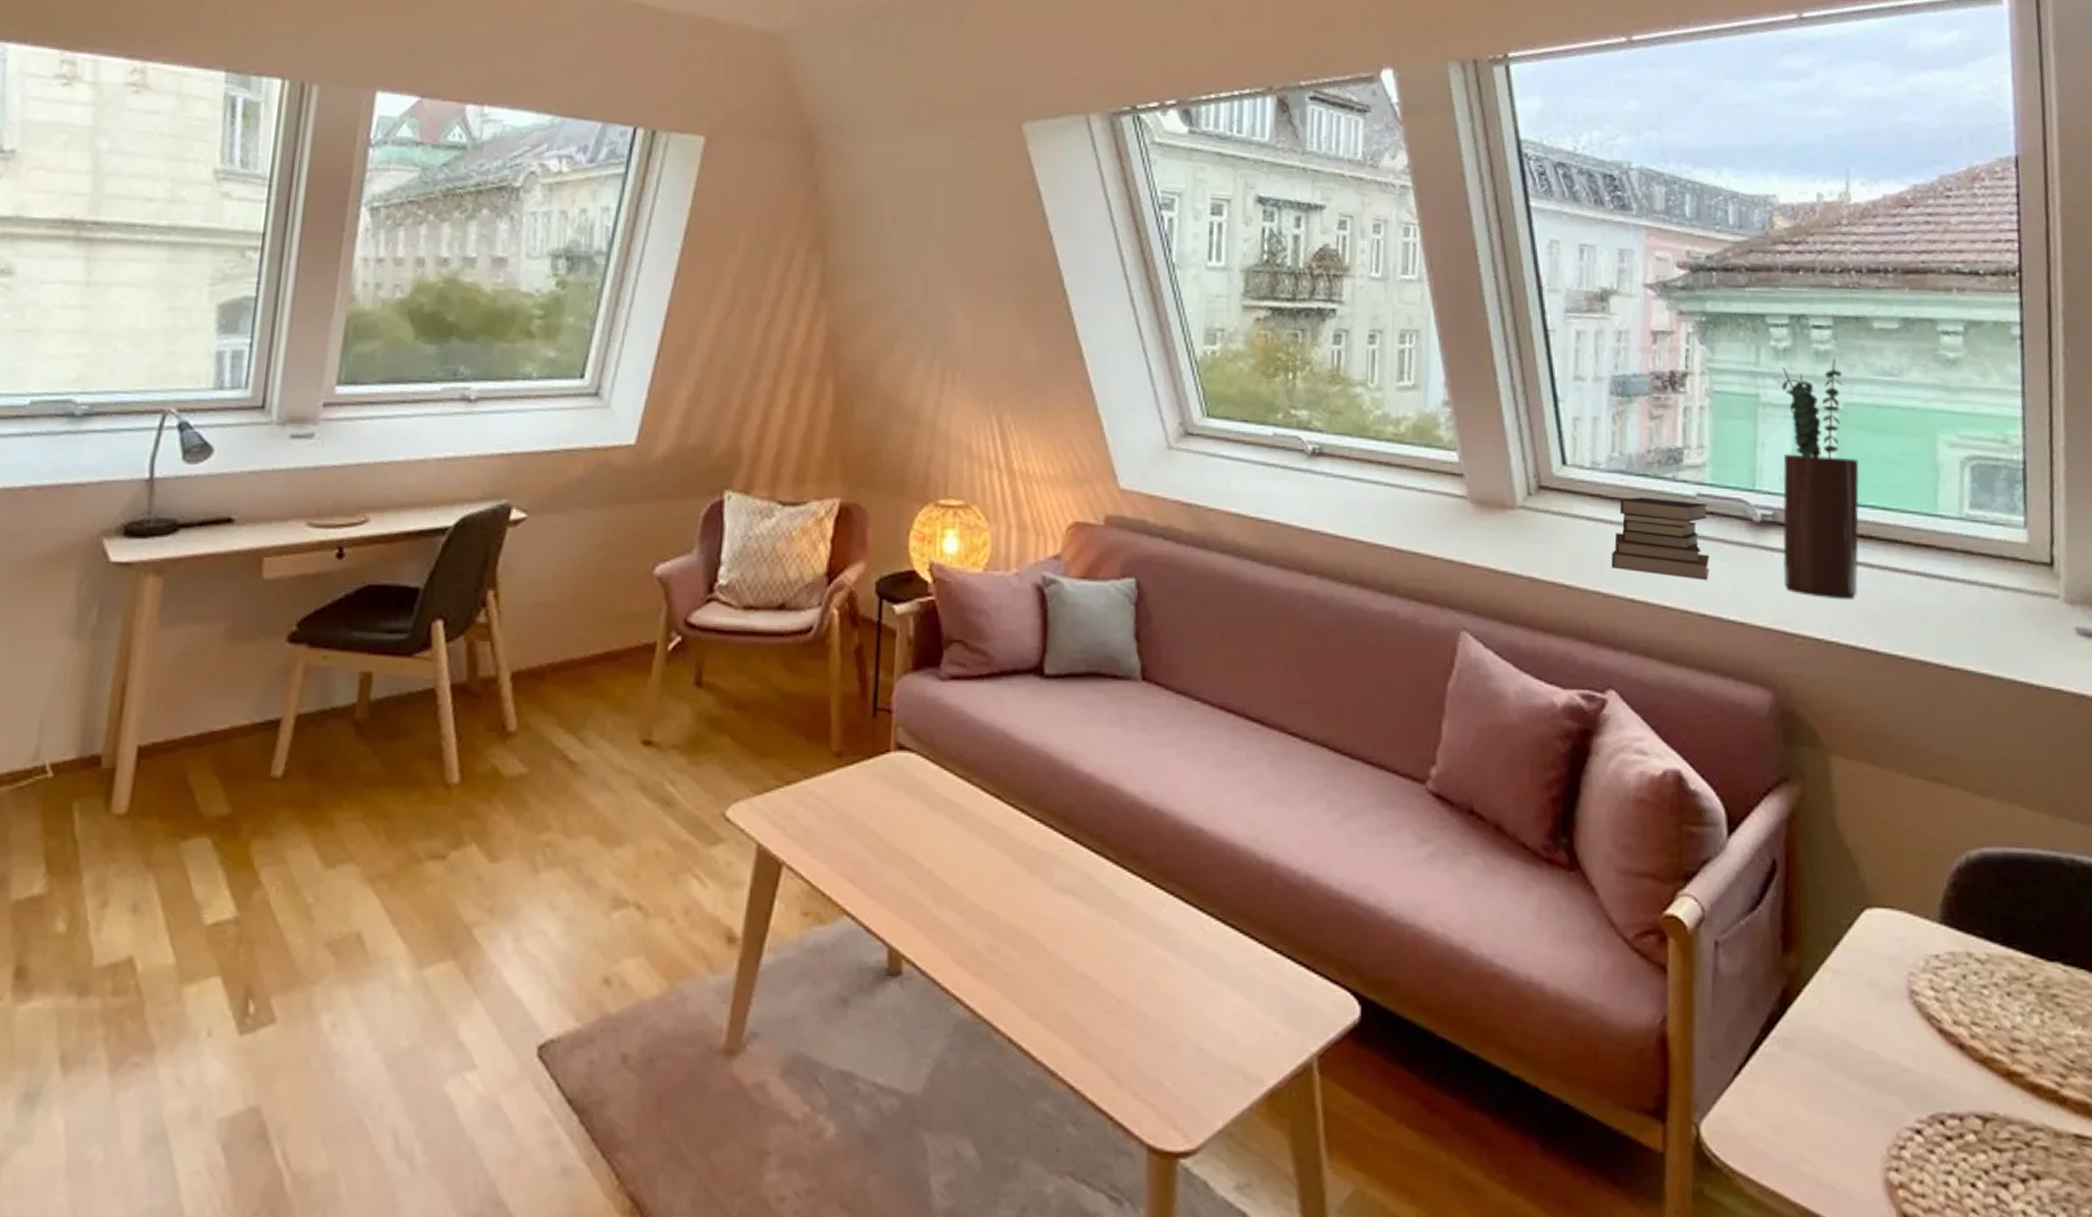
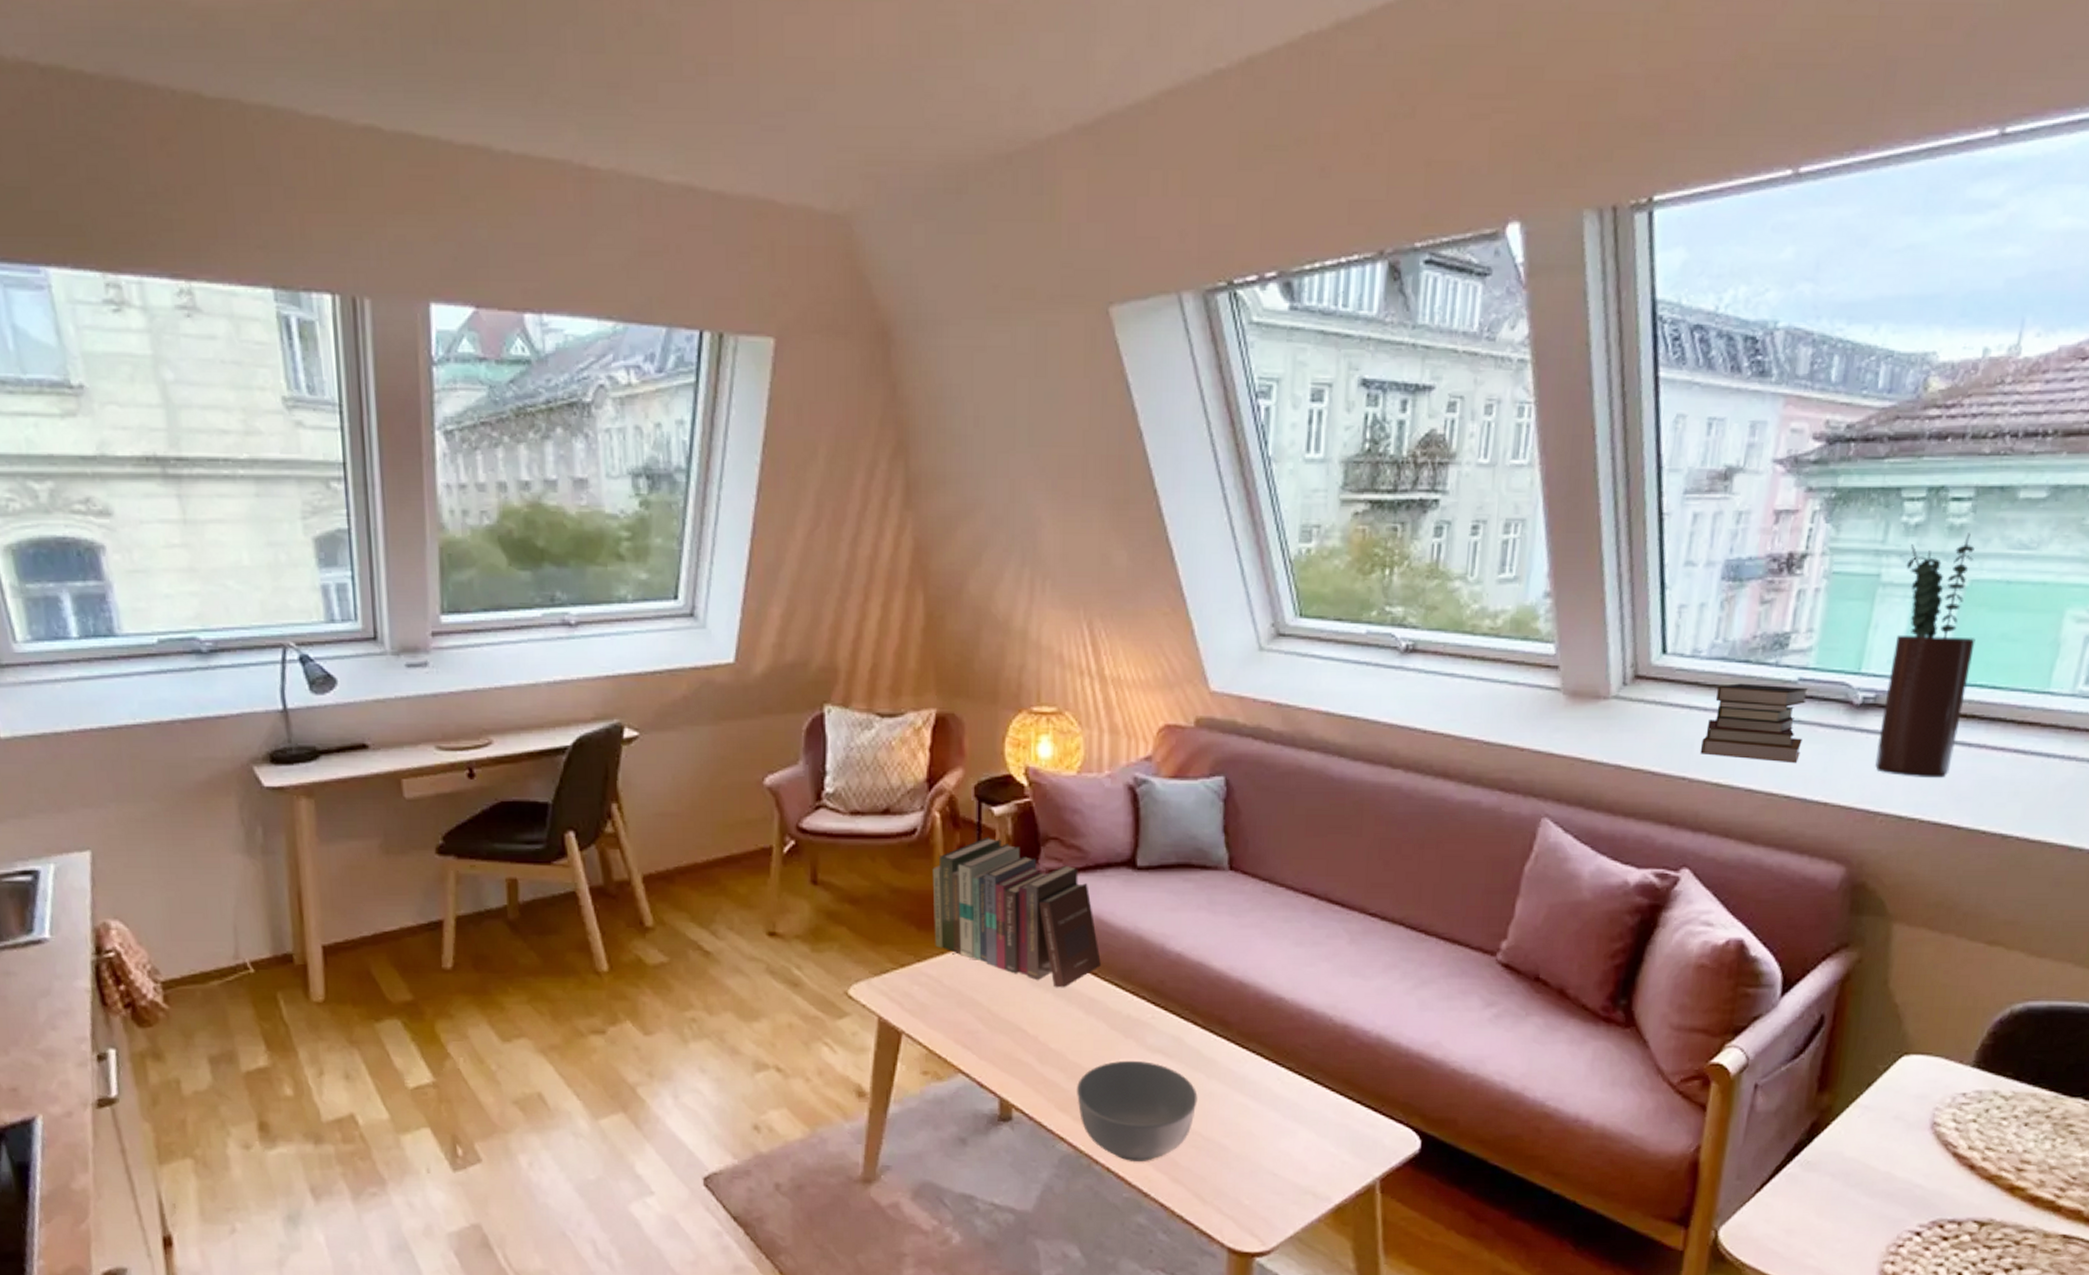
books: none [825,637,1005,813] -> present [932,836,1101,988]
bowl: none [975,901,1111,1030] -> present [1076,1060,1198,1161]

